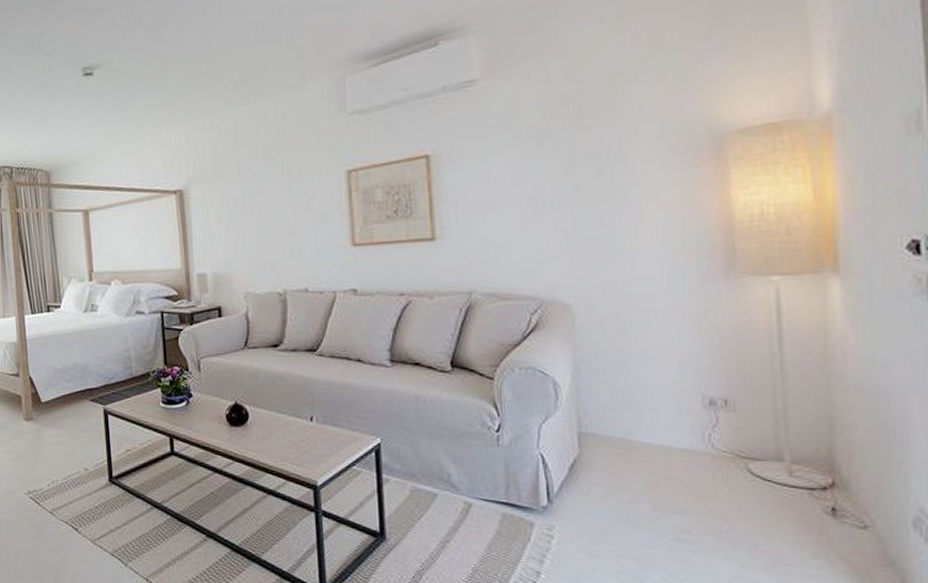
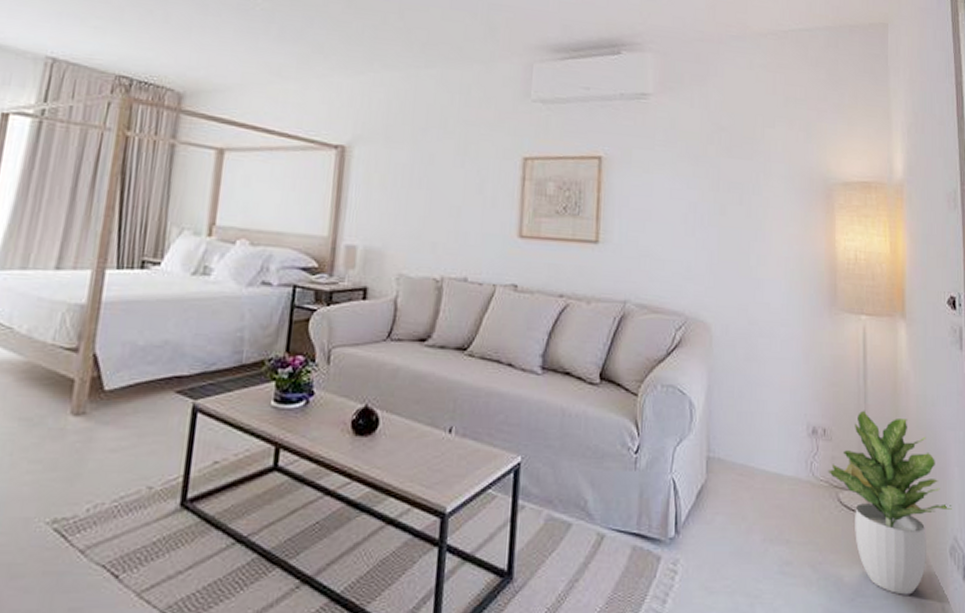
potted plant: none [732,377,916,566] -> present [827,410,952,595]

